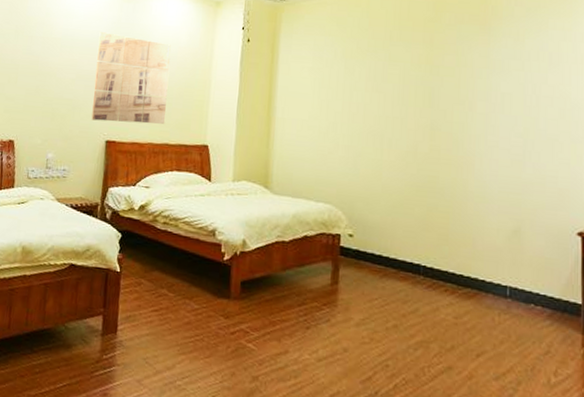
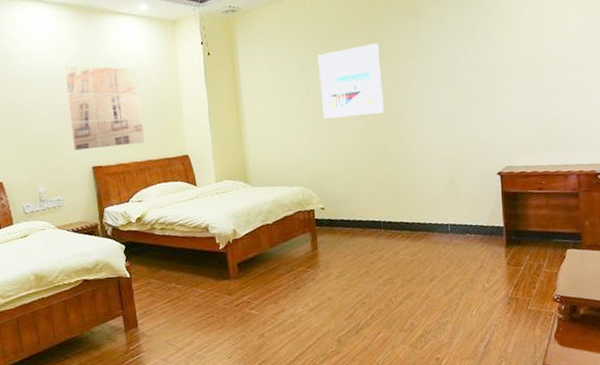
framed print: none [365,54,440,135] -> present [318,43,384,119]

